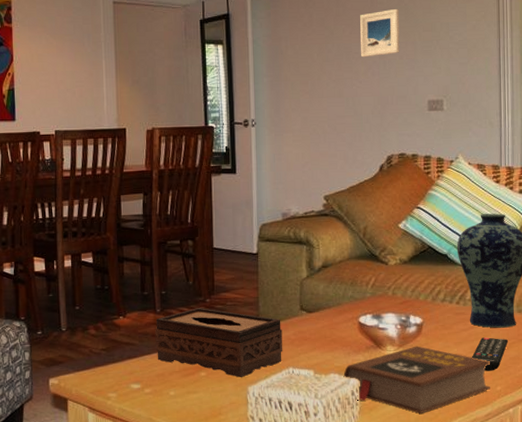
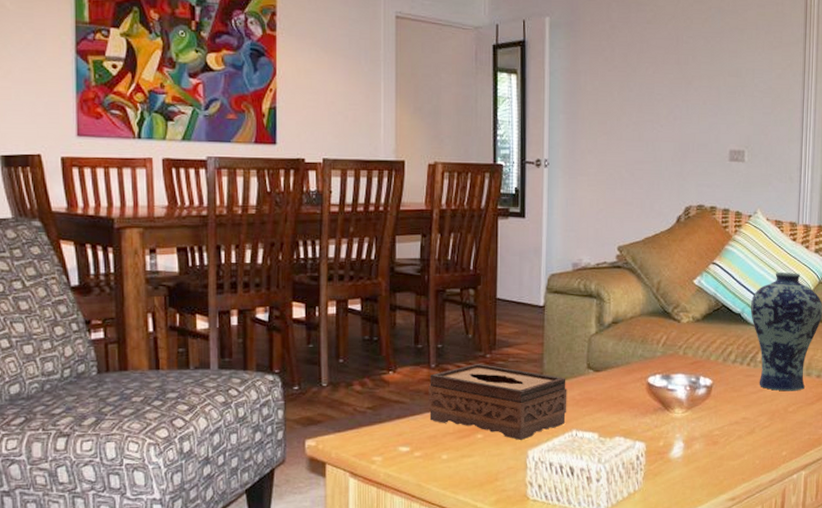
book: present [343,346,491,414] -> none [629,408,778,479]
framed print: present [360,8,400,58] -> none [664,49,705,100]
remote control: present [471,337,508,371] -> none [759,401,796,436]

